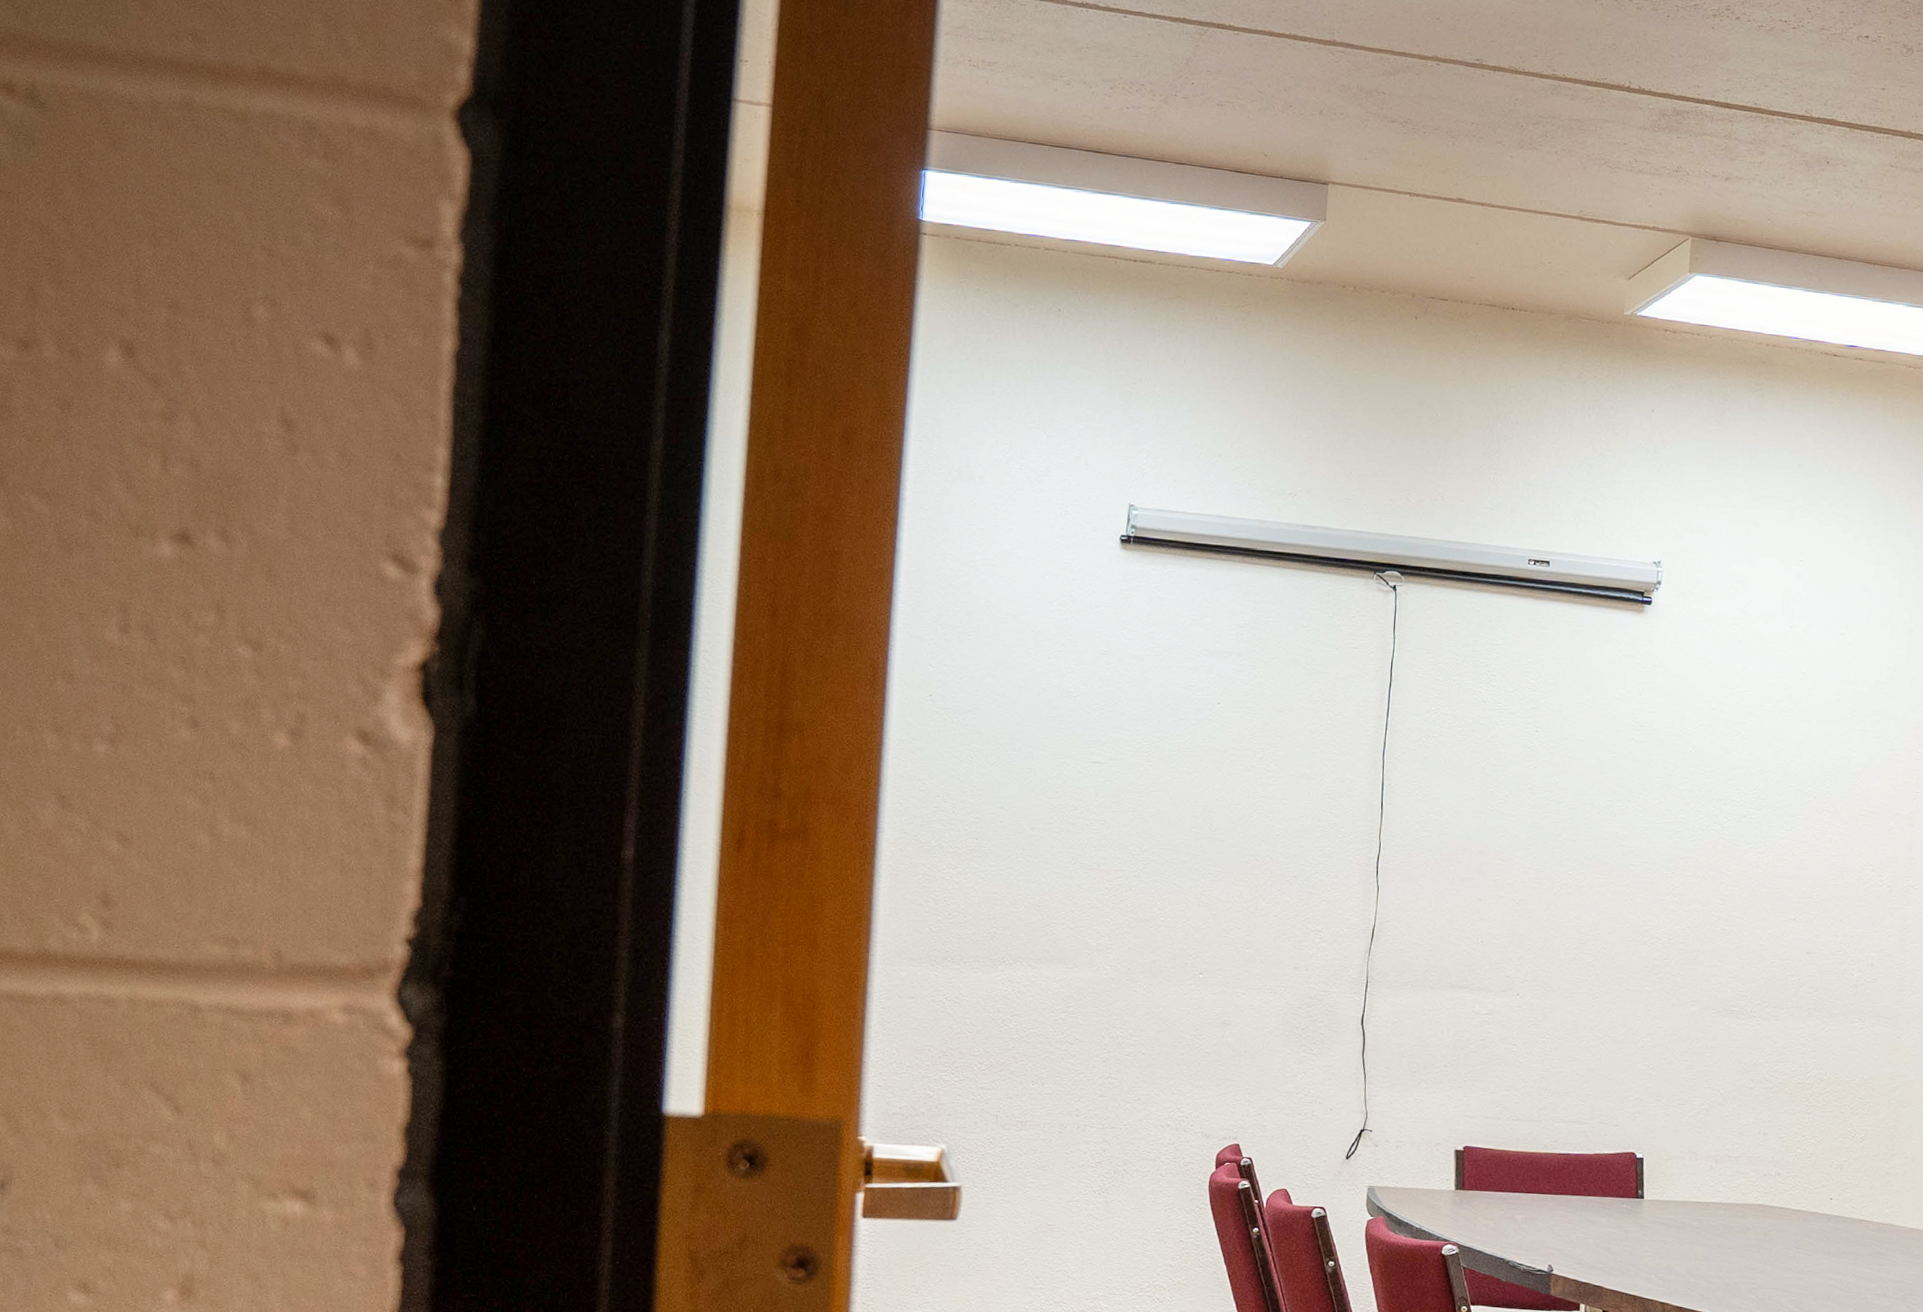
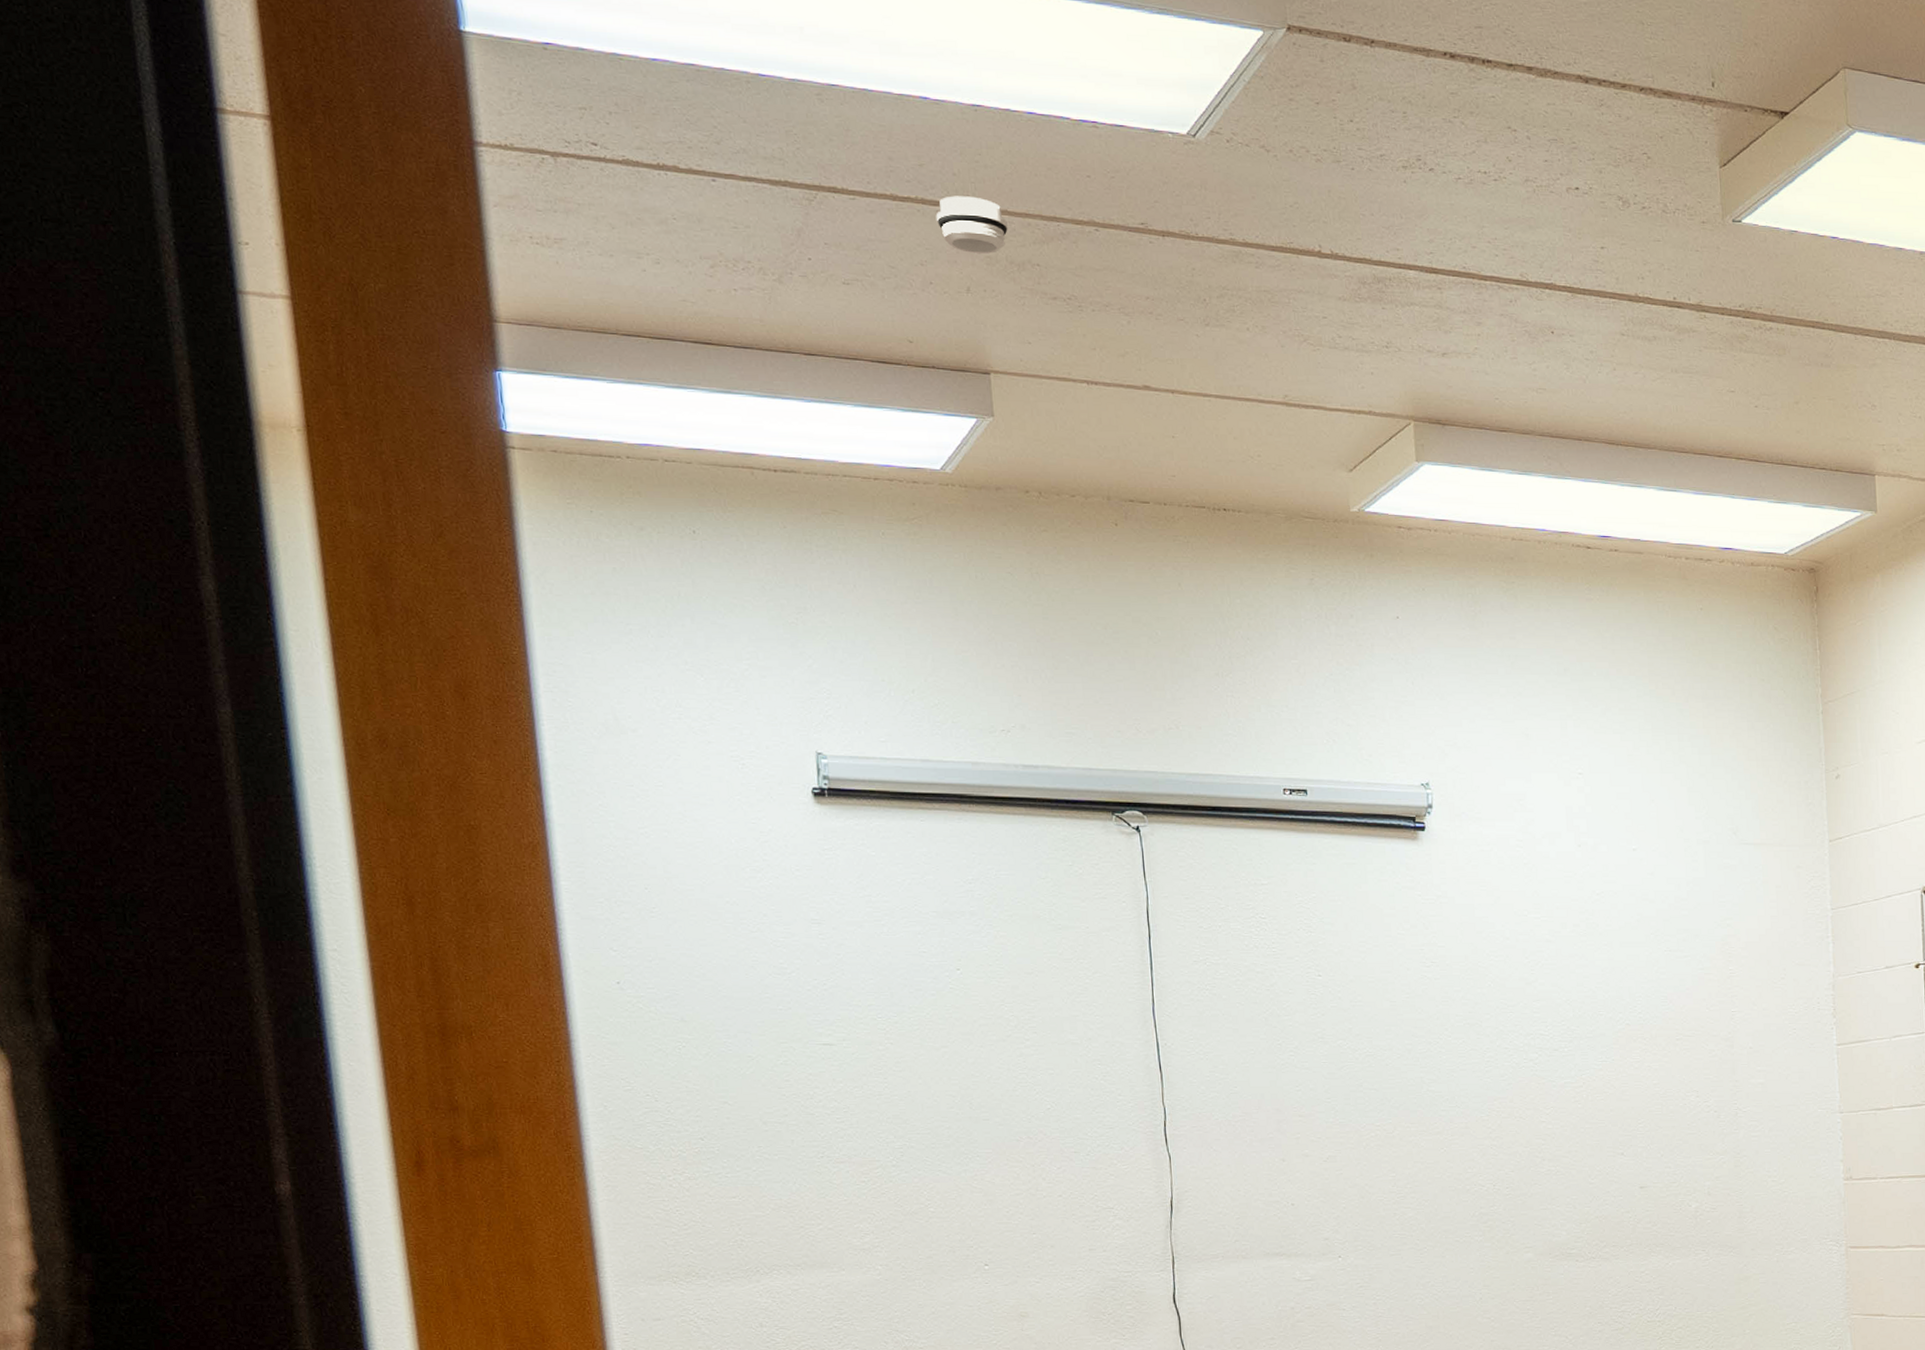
smoke detector: none [1303,33,1363,83] -> present [936,196,1008,255]

